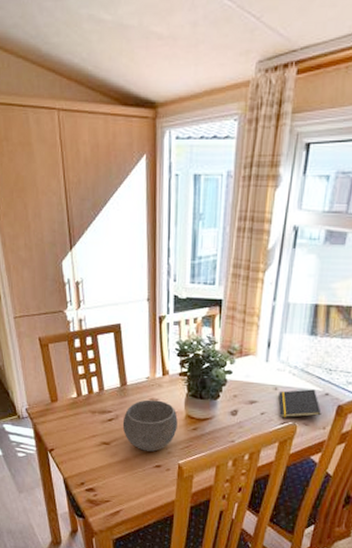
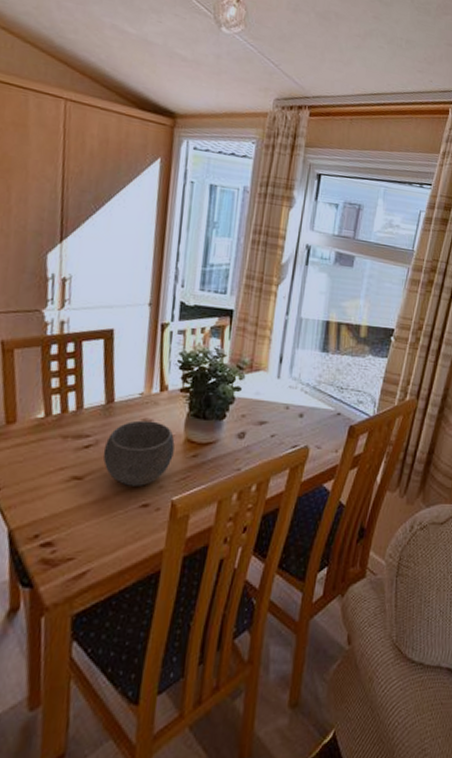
notepad: present [278,389,321,418] -> none [290,408,334,441]

